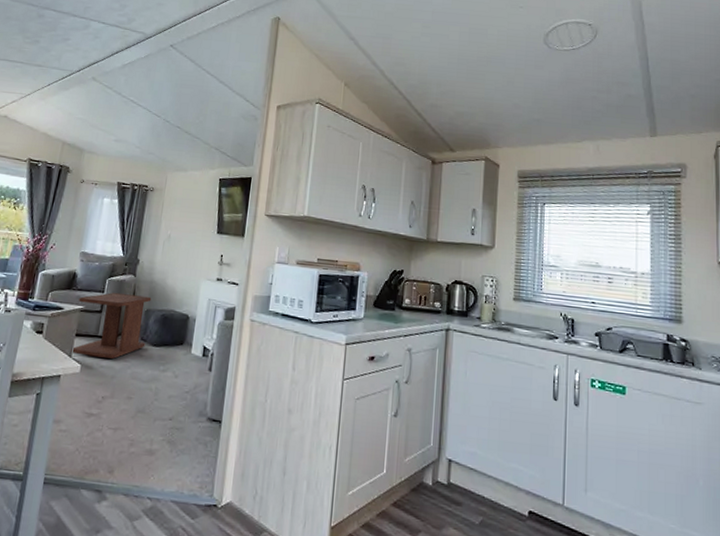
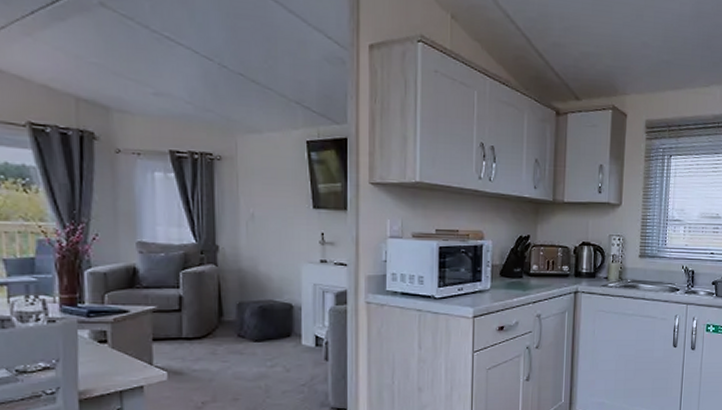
side table: present [70,292,152,359] -> none [147,287,245,361]

